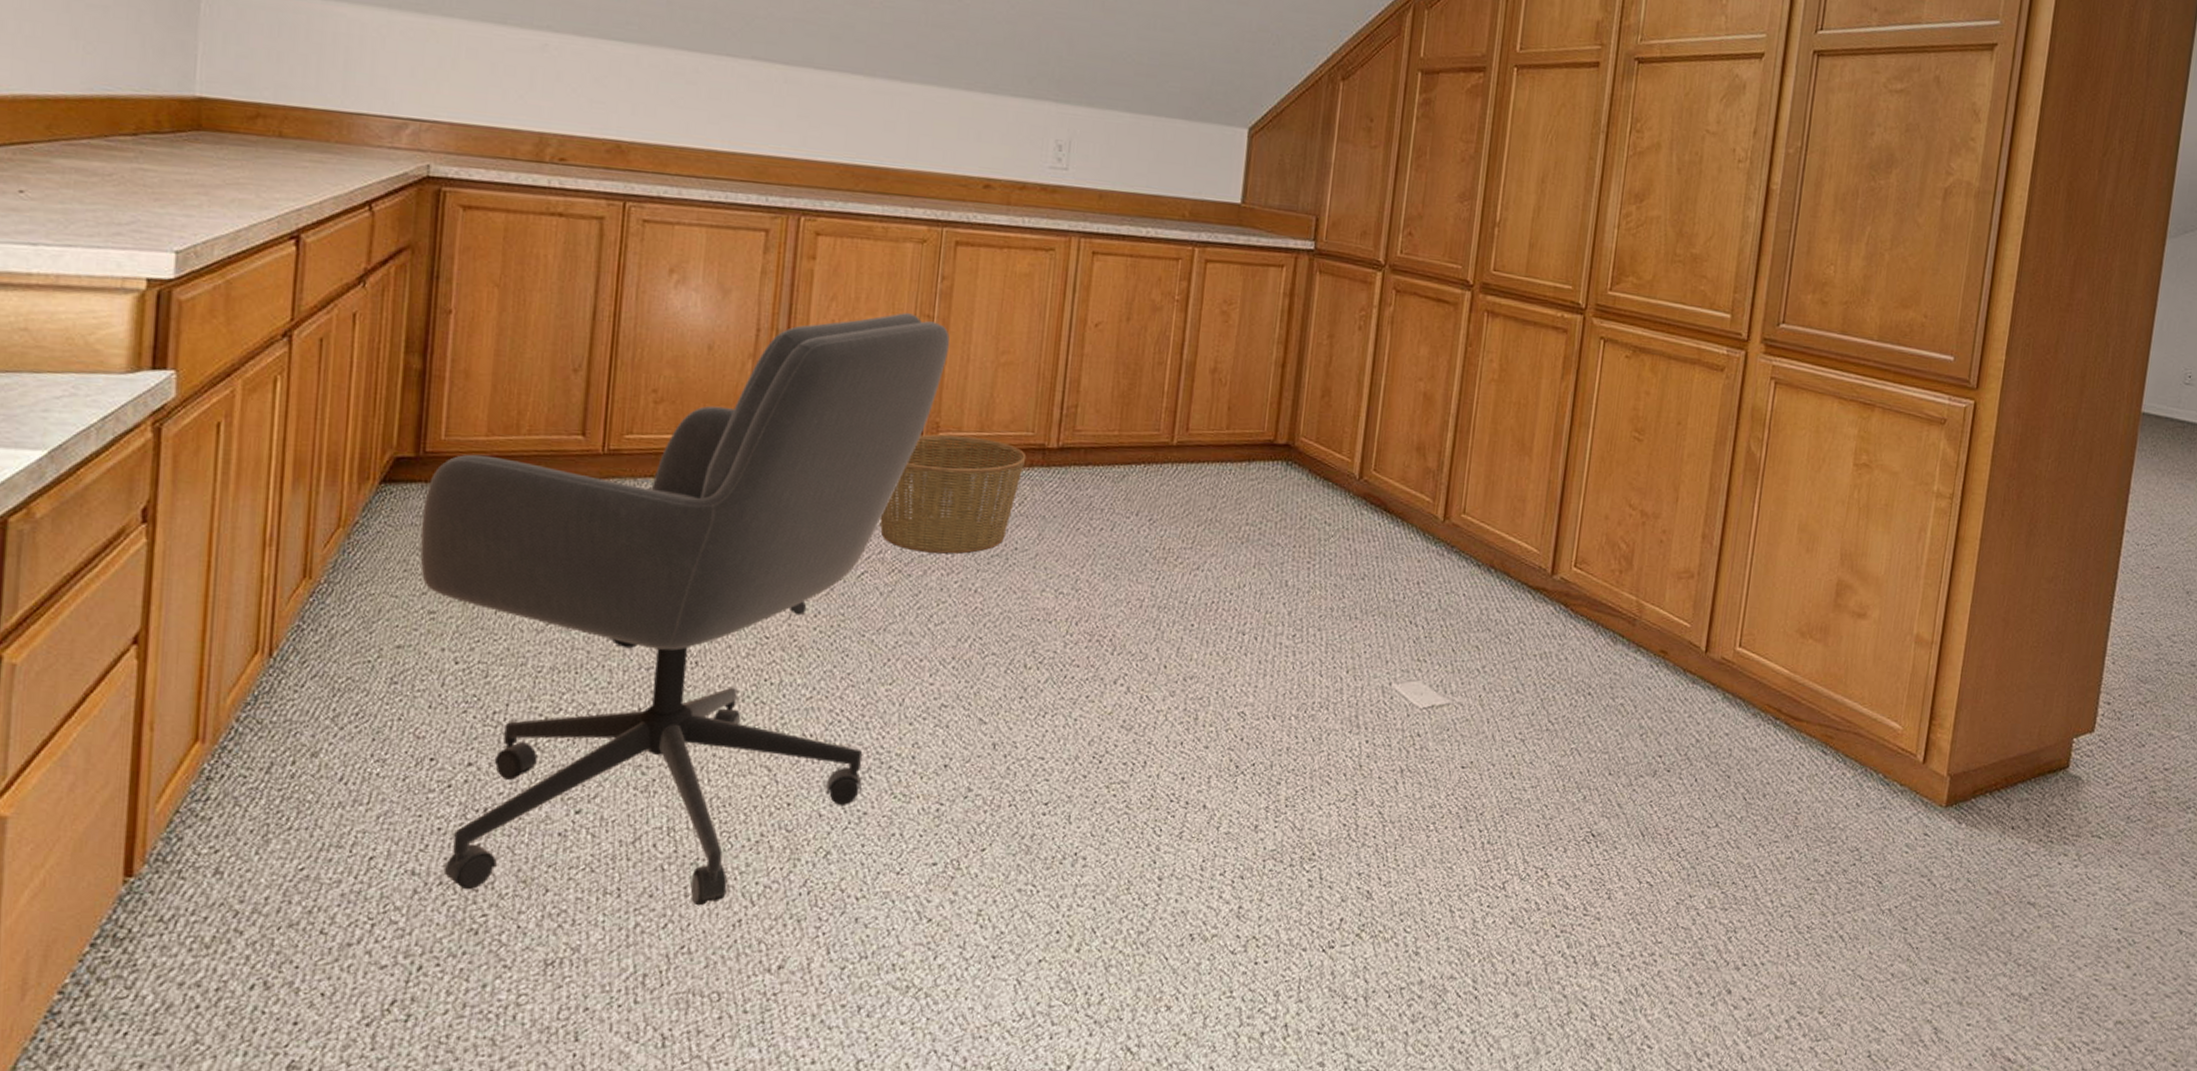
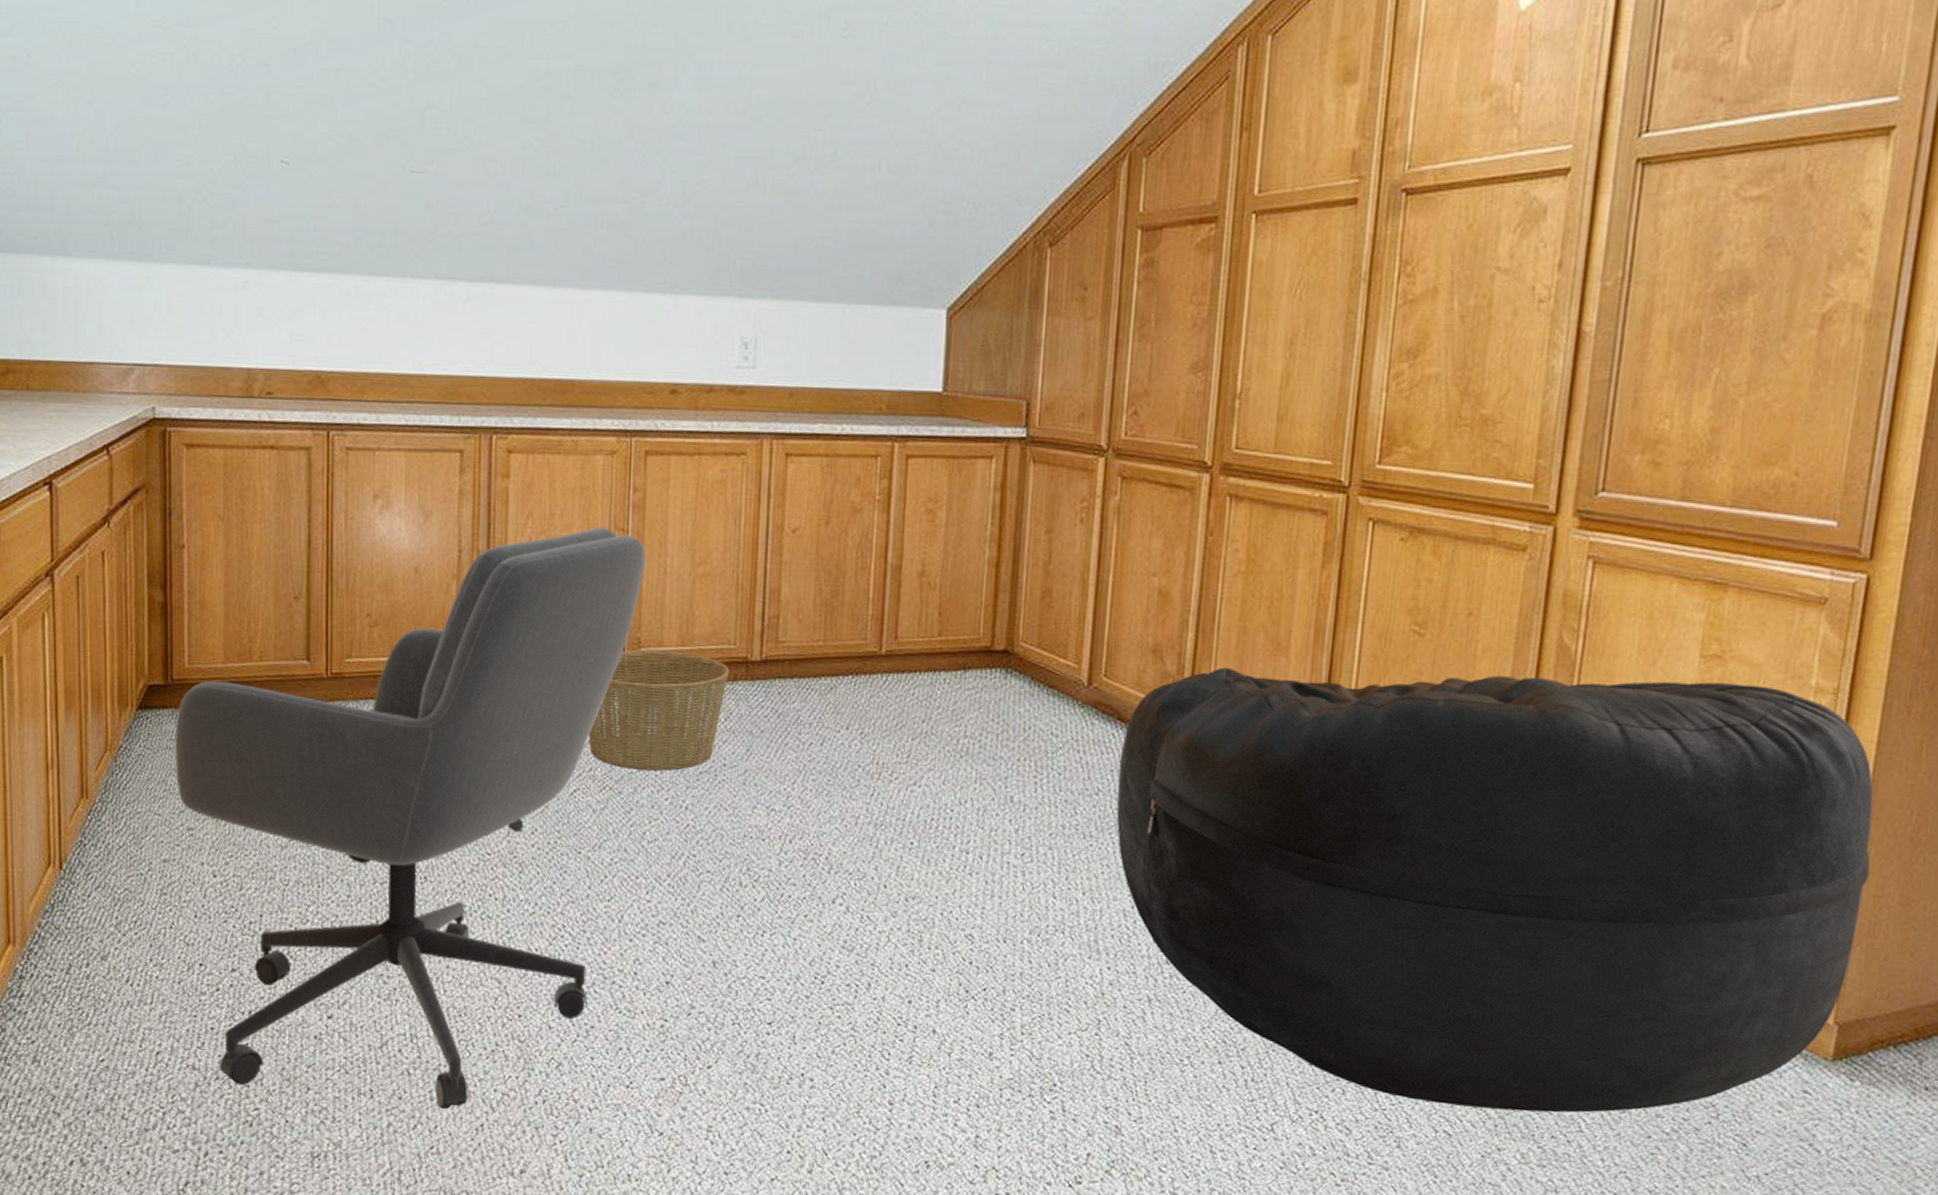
bean bag chair: none [1379,464,1977,862] -> present [1116,667,1873,1113]

